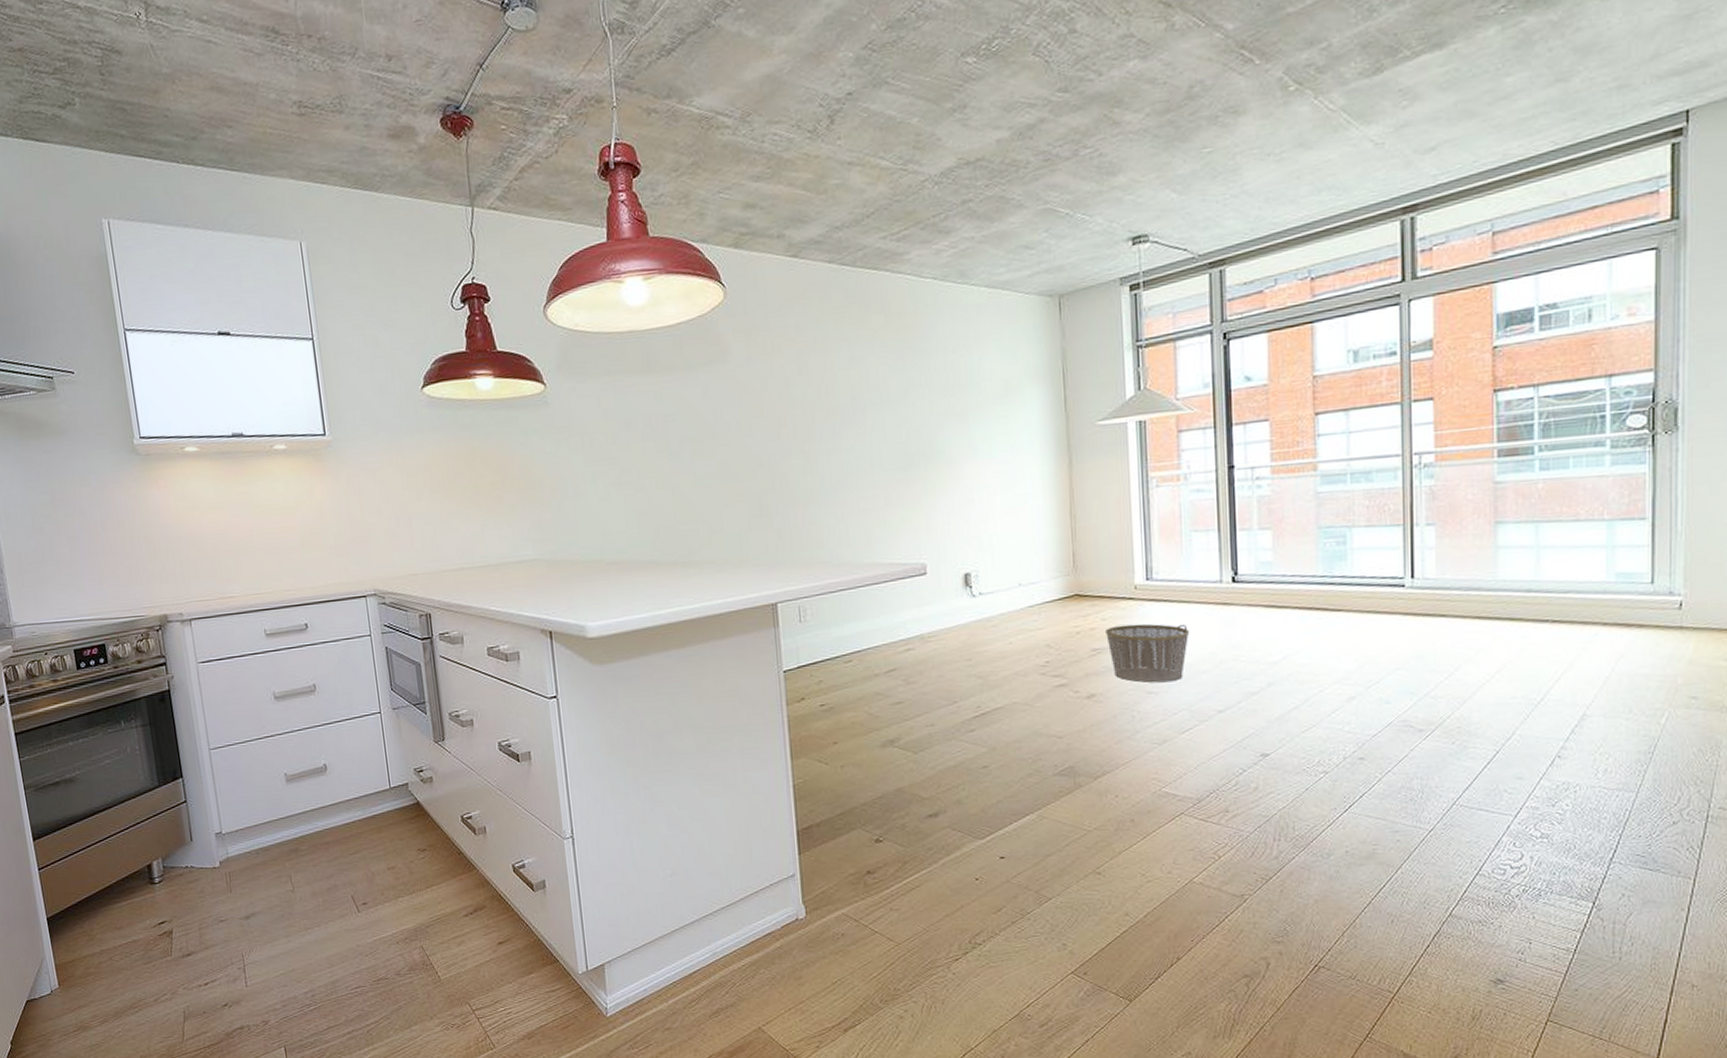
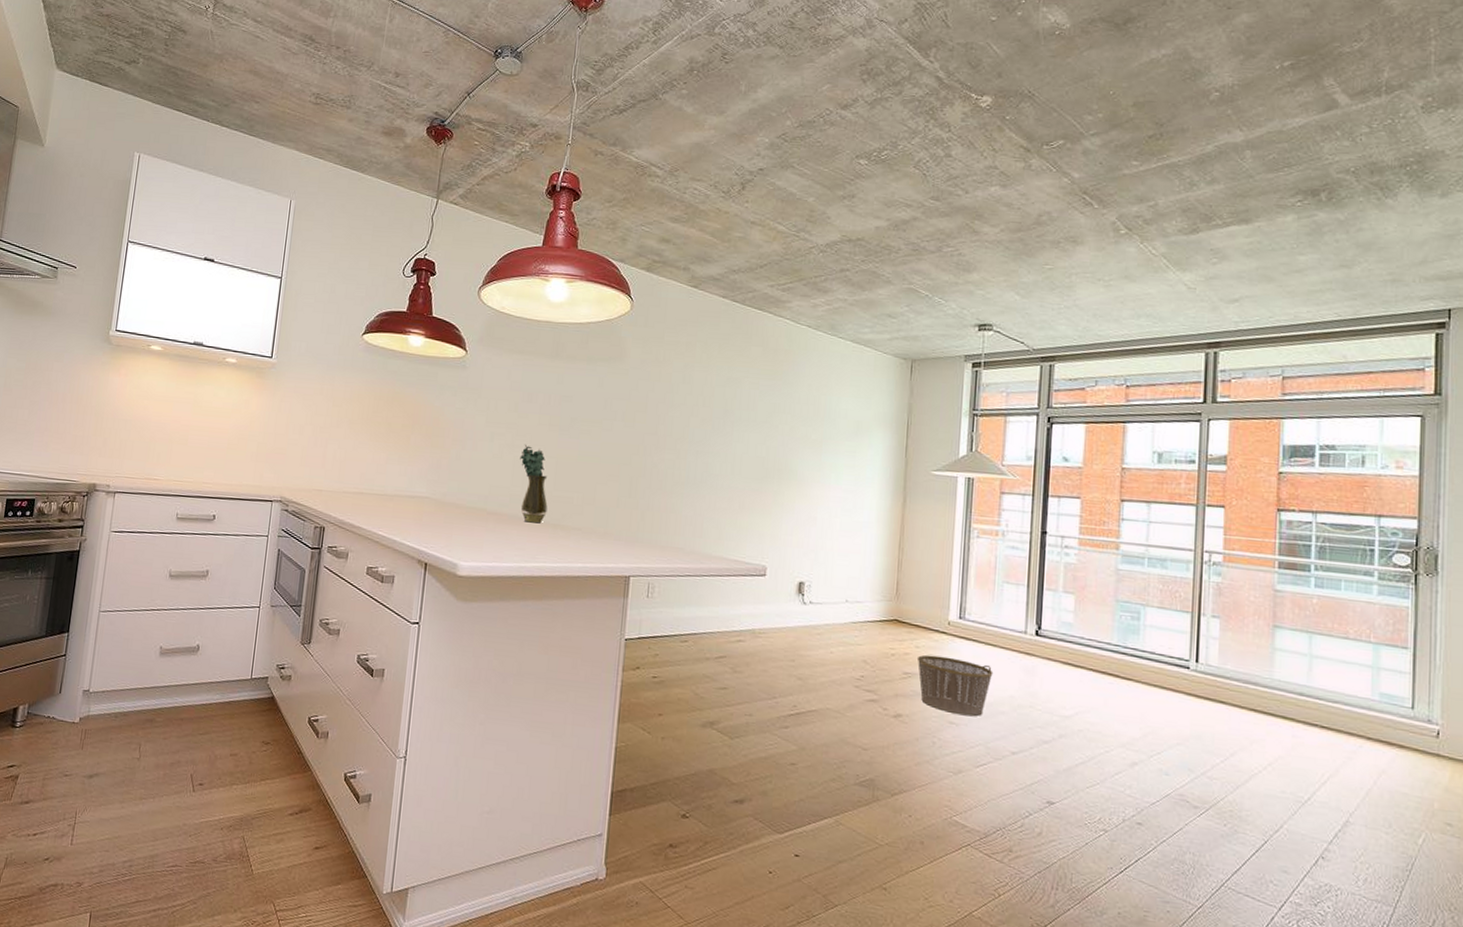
vase: none [630,479,673,566] -> present [520,444,548,524]

